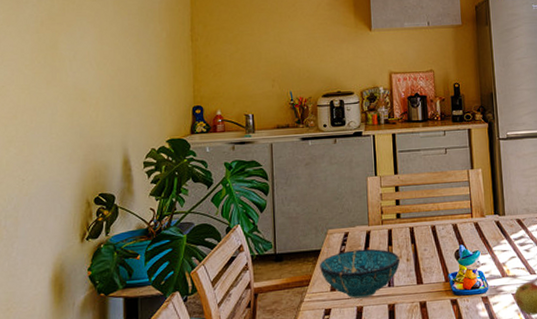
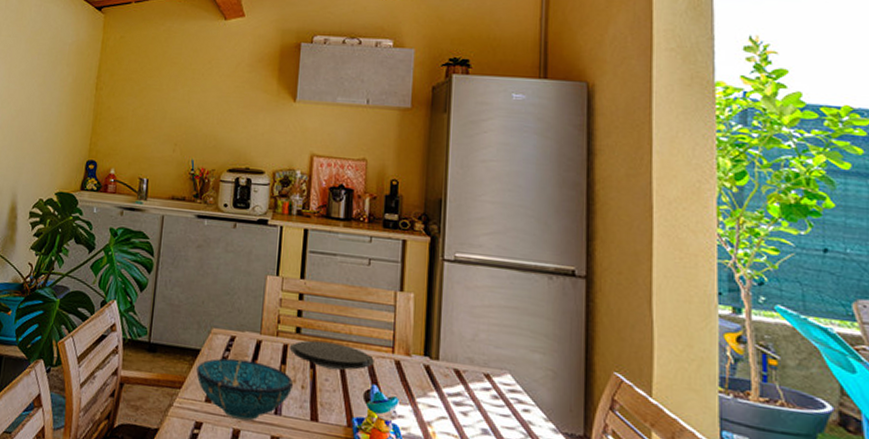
plate: none [393,219,459,242] -> present [289,340,374,371]

